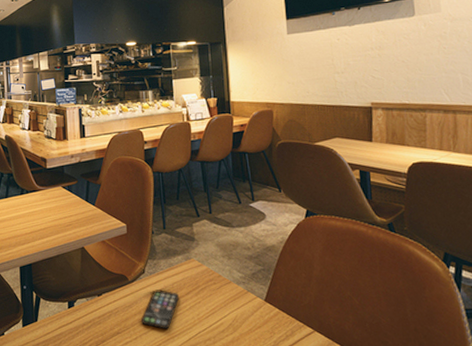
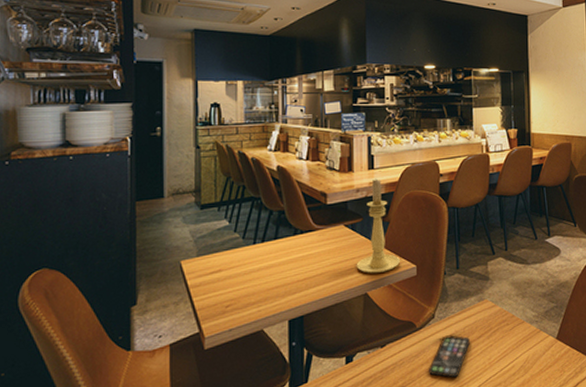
candle holder: none [73,146,111,231] -> present [356,178,400,274]

